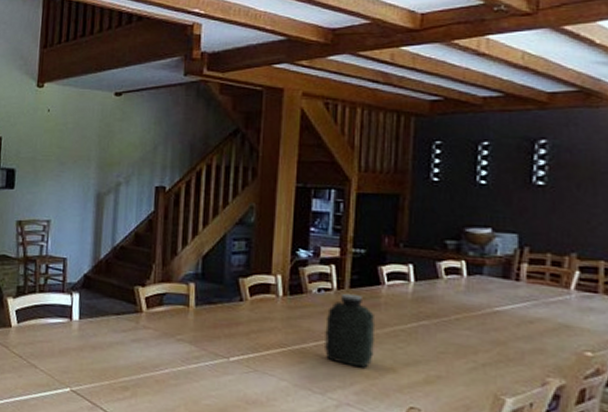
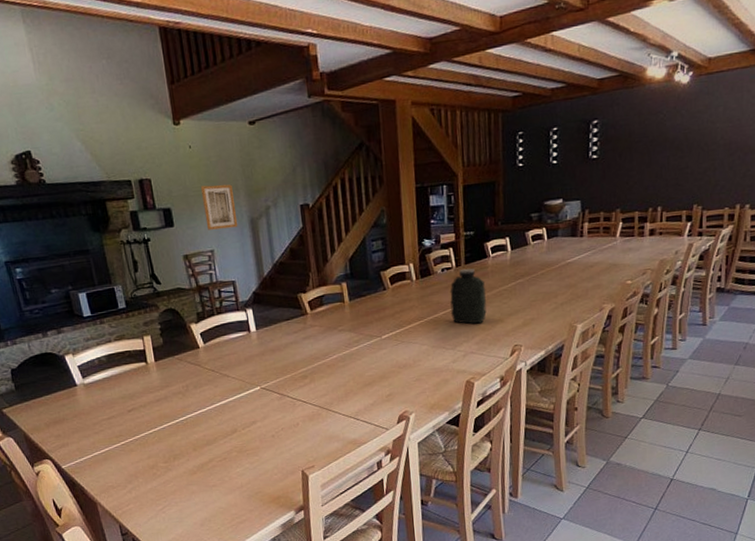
wall art: none [48,151,84,200] -> present [201,184,238,230]

